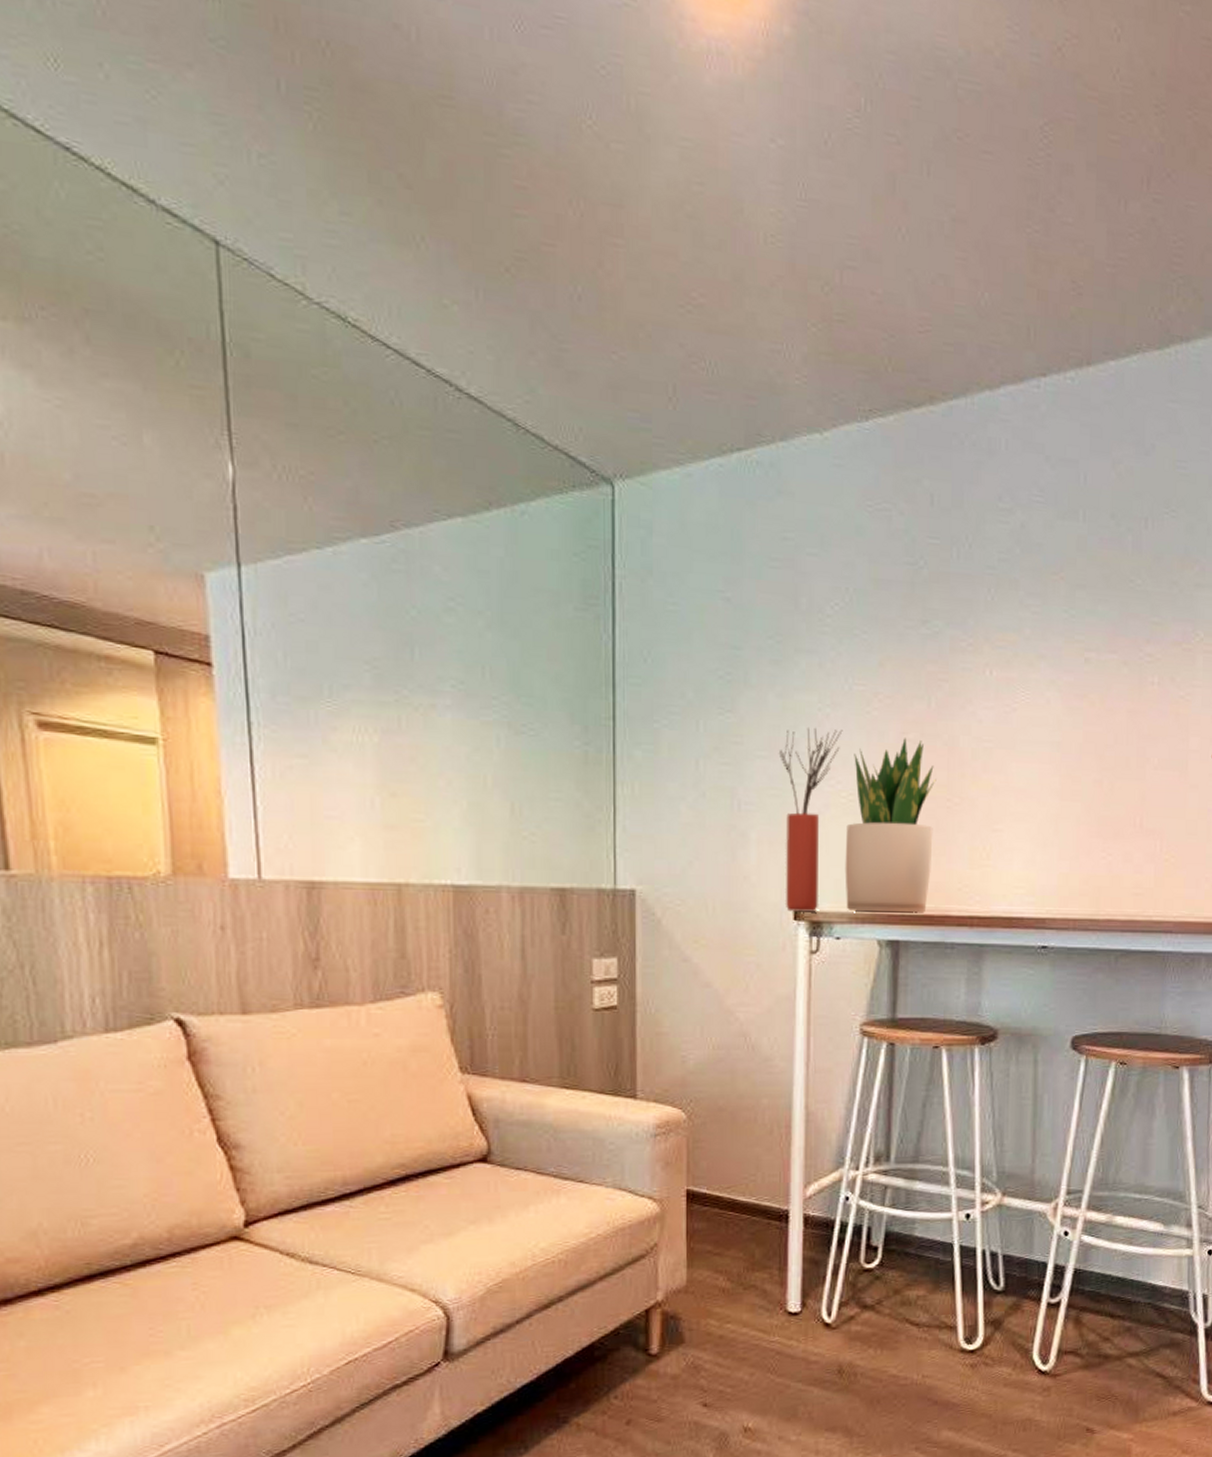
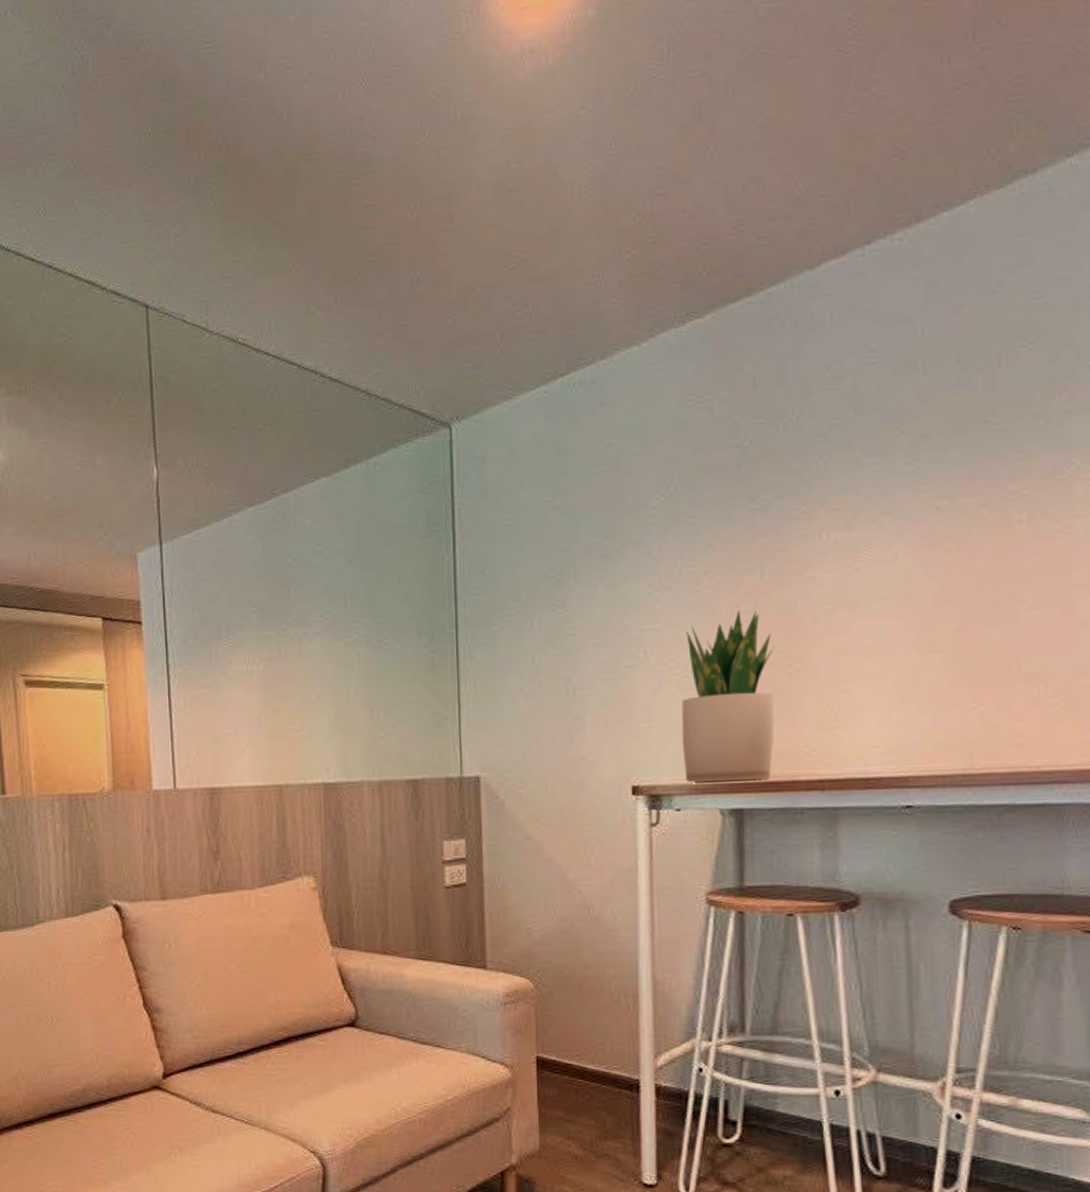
vase: present [778,727,843,912] -> none [610,611,674,787]

